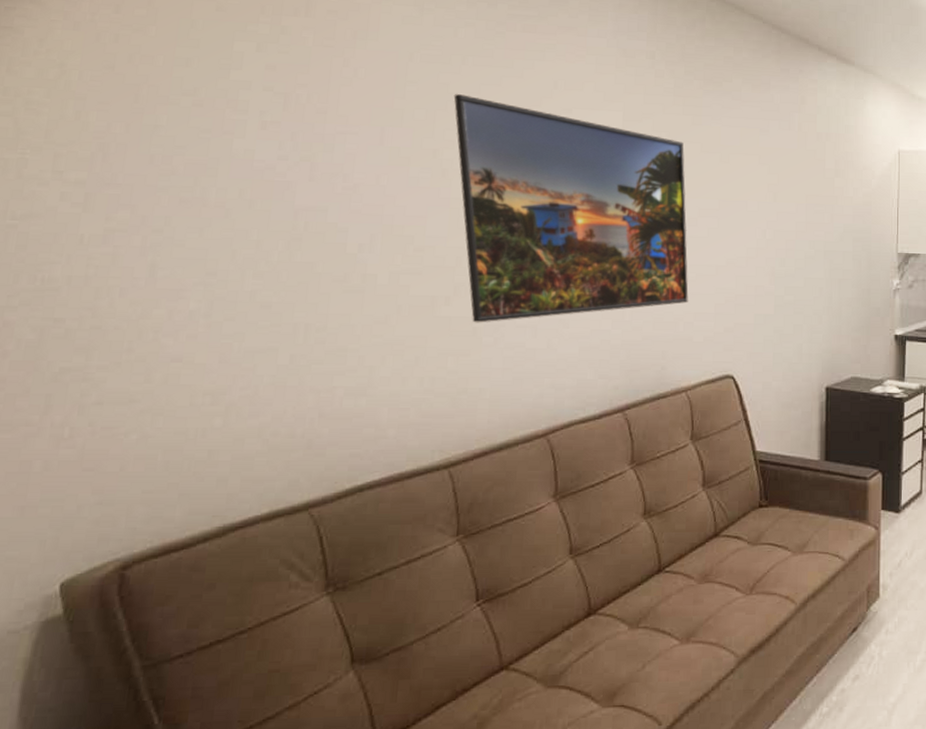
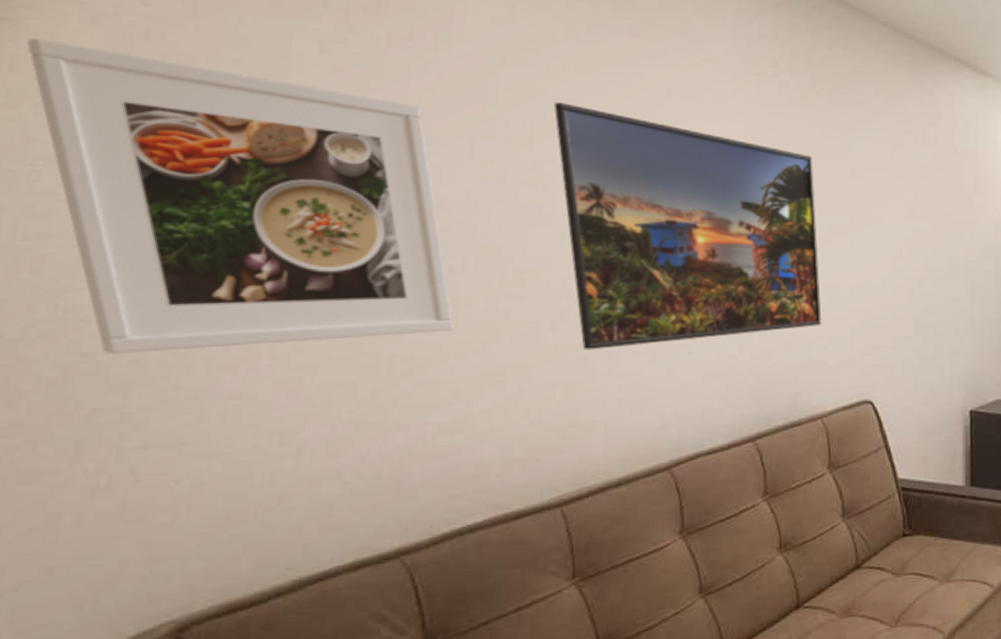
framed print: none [21,44,362,320] -> present [27,38,454,353]

